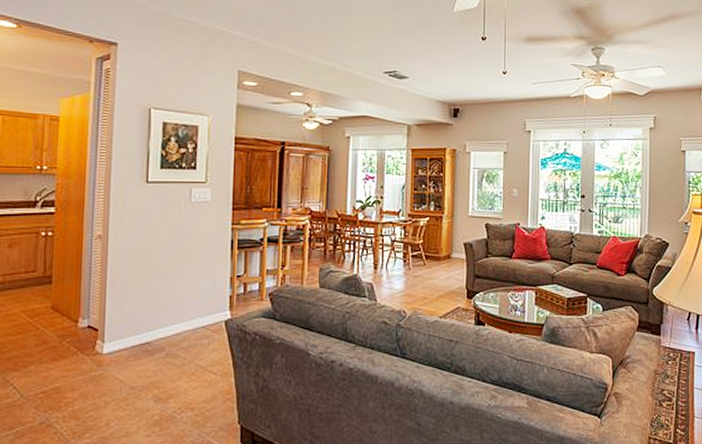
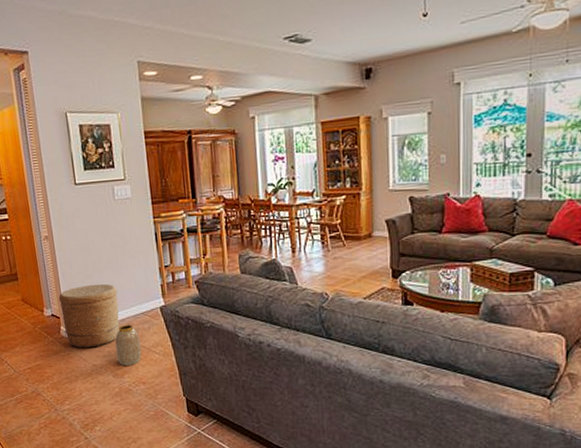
woven basket: none [101,292,177,367] -> present [58,283,120,348]
vase: none [163,340,196,388] -> present [115,325,142,365]

